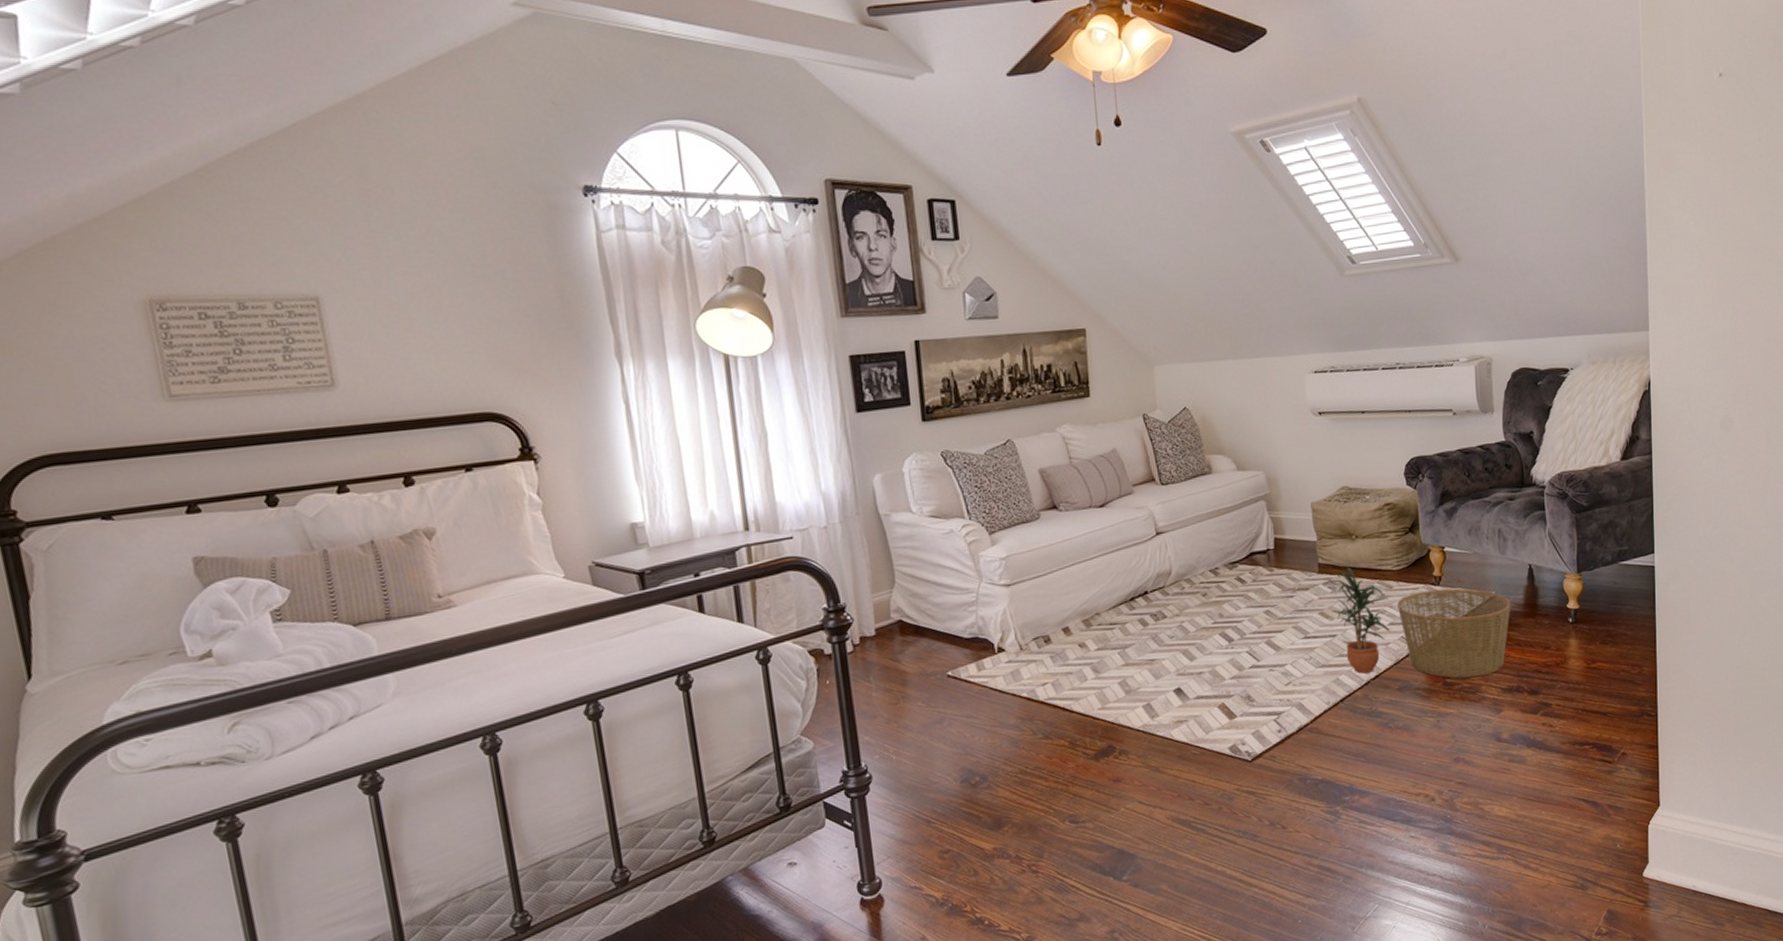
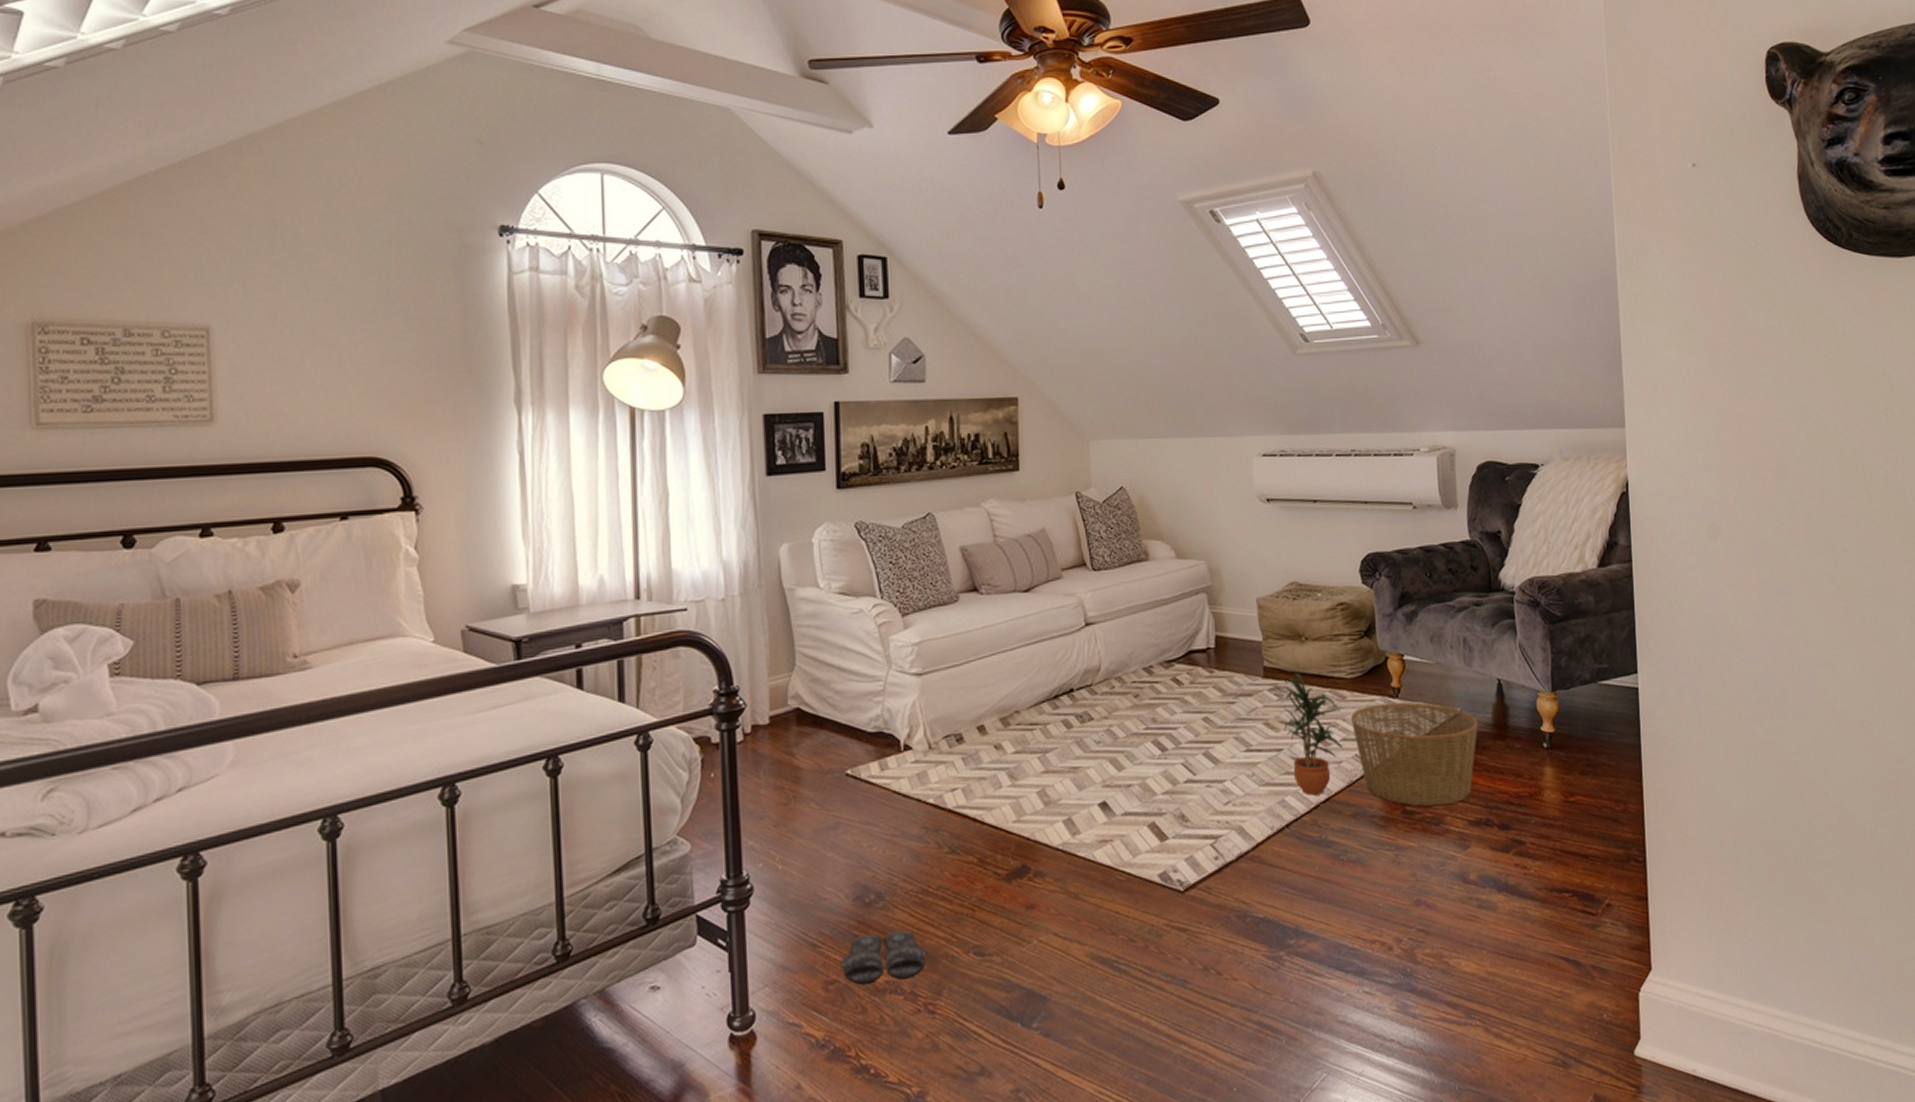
slippers: none [953,805,1028,852] -> present [841,930,926,984]

